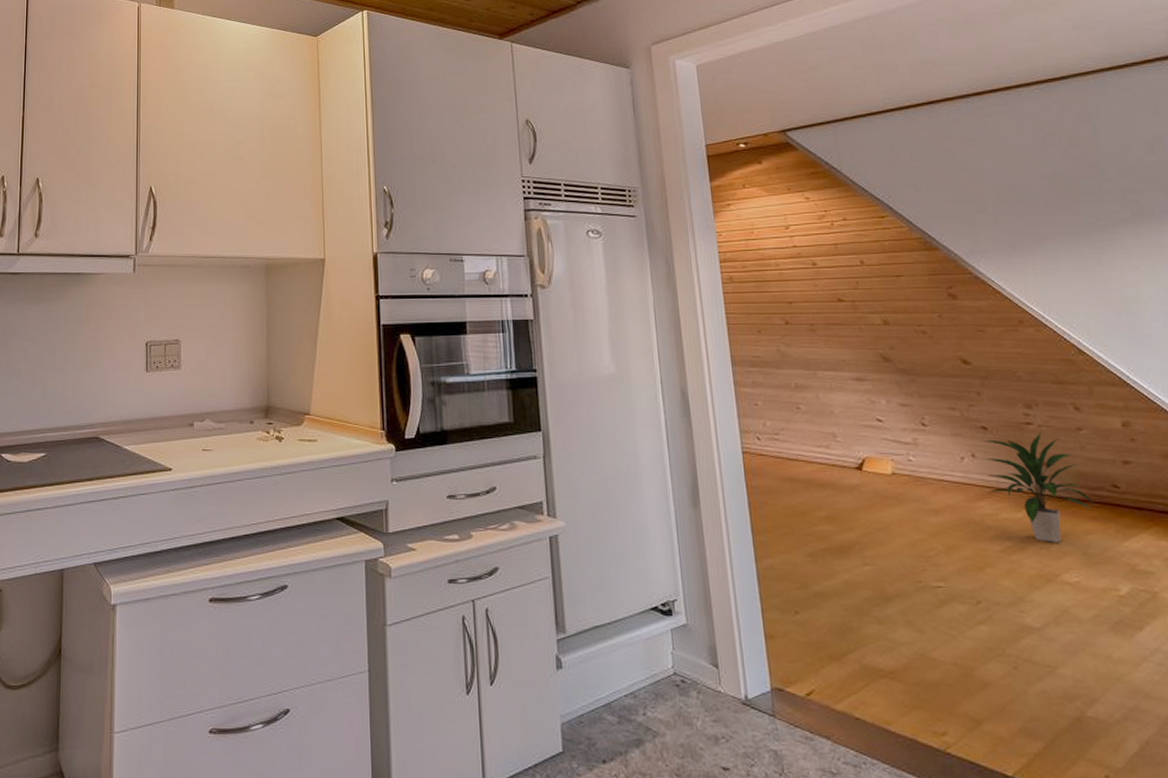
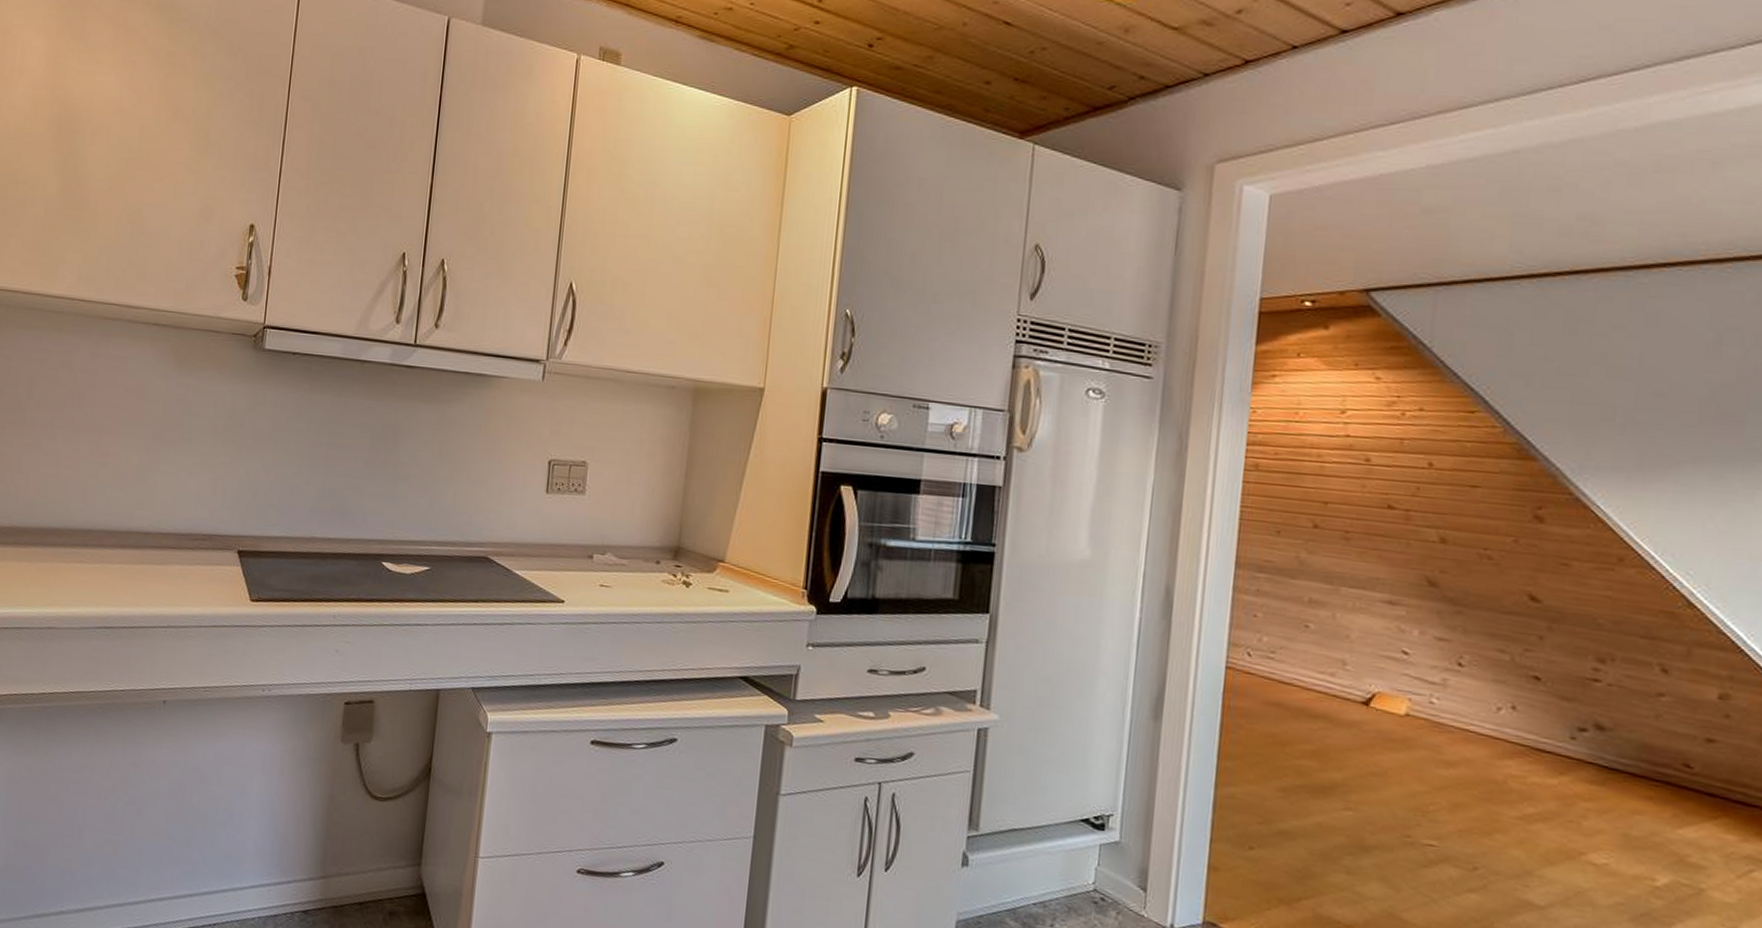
indoor plant: present [982,432,1096,543] -> none [1522,691,1655,819]

